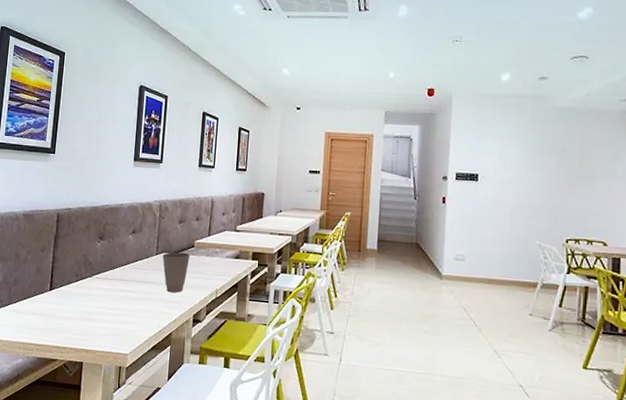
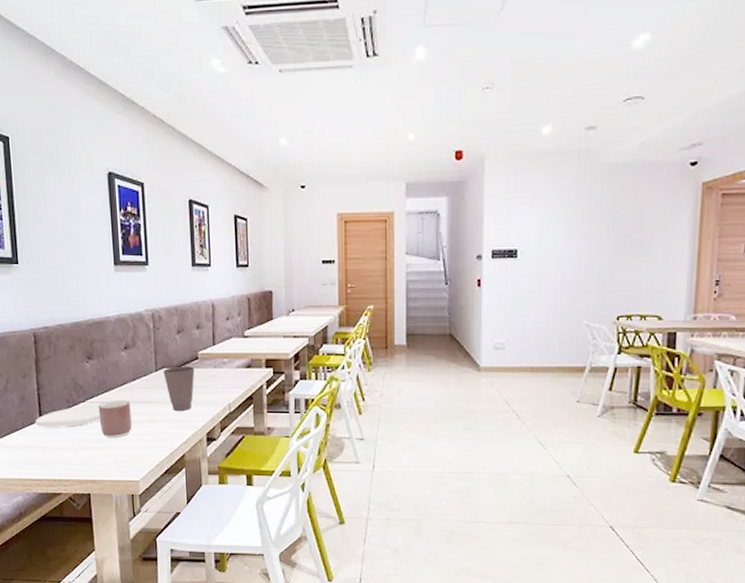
plate: none [45,280,103,299] -> present [35,405,100,427]
mug: none [101,278,130,312] -> present [98,400,132,437]

